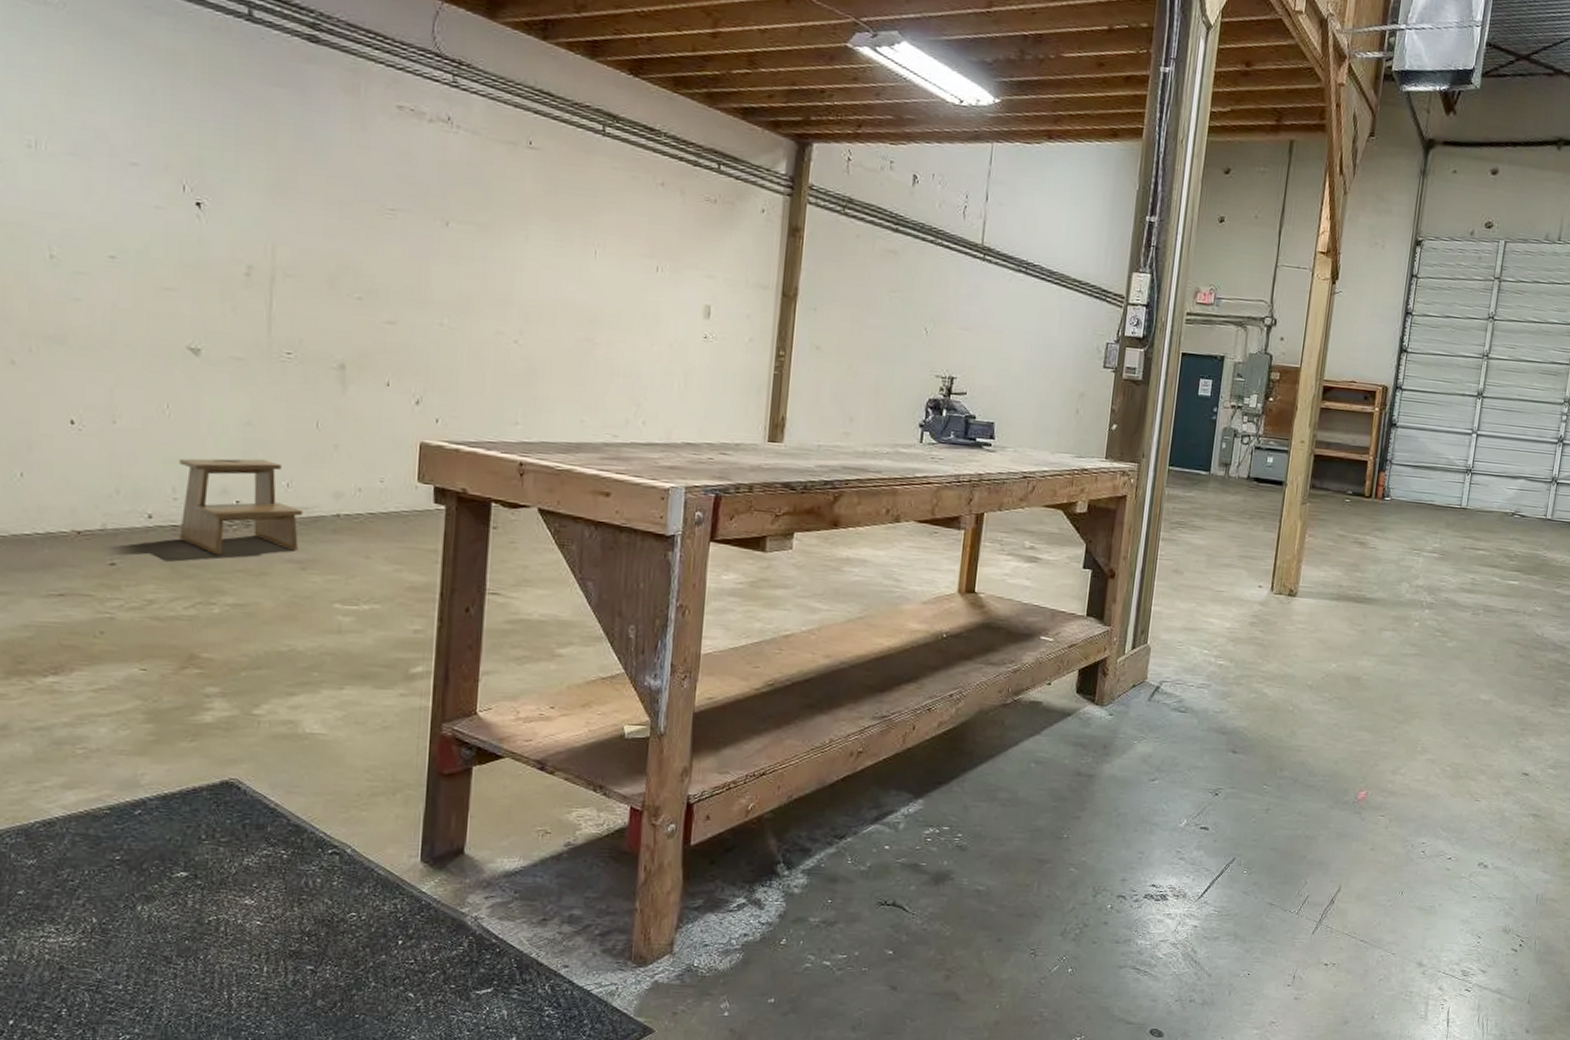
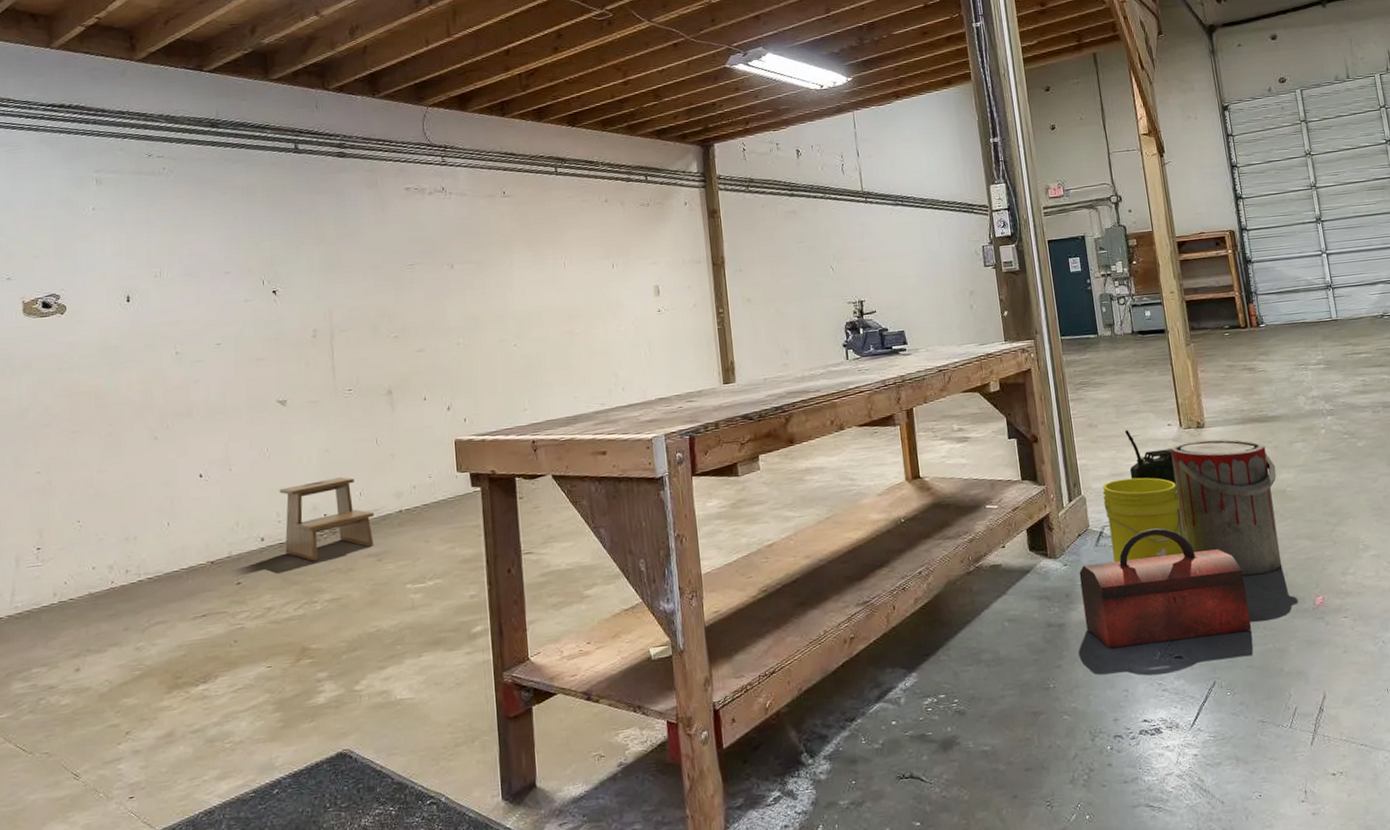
toolbox: none [1116,693,1294,813] -> present [1079,528,1252,649]
bucket: none [1163,634,1251,725] -> present [1102,477,1184,563]
fuel can: none [1204,583,1256,687] -> present [1125,430,1181,518]
paint can: none [1242,608,1358,759] -> present [1171,438,1282,575]

